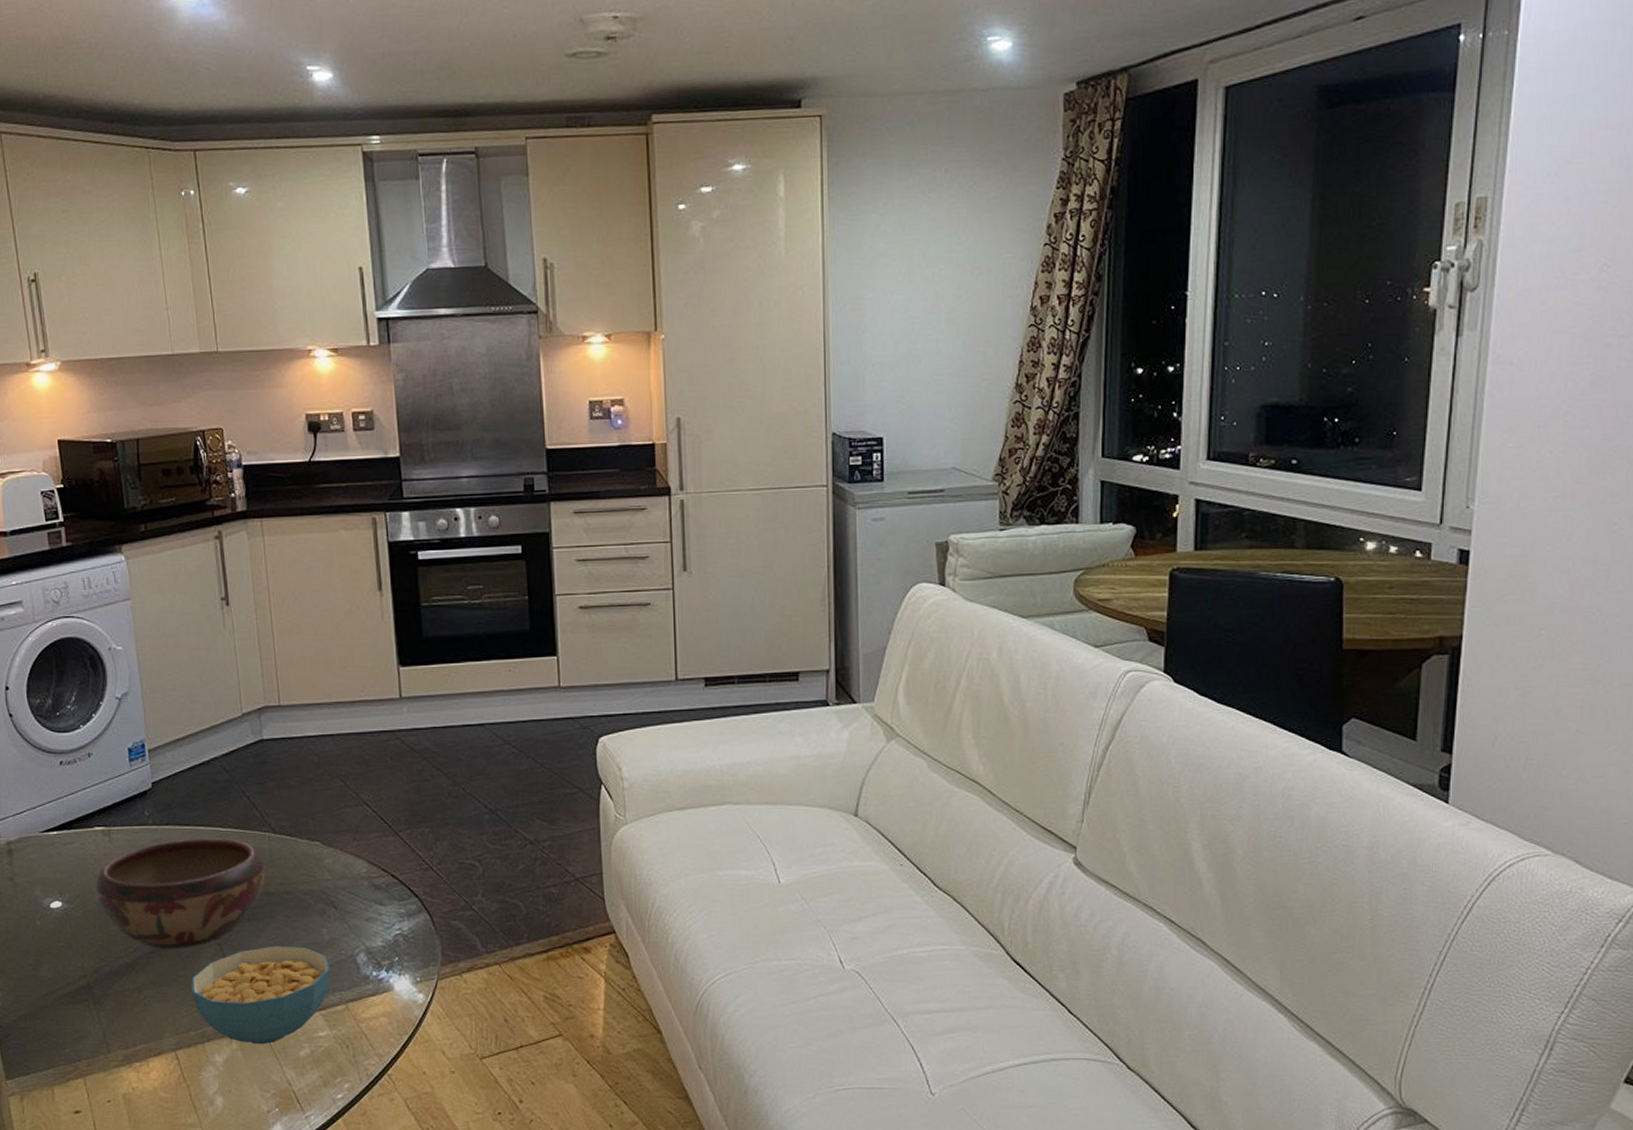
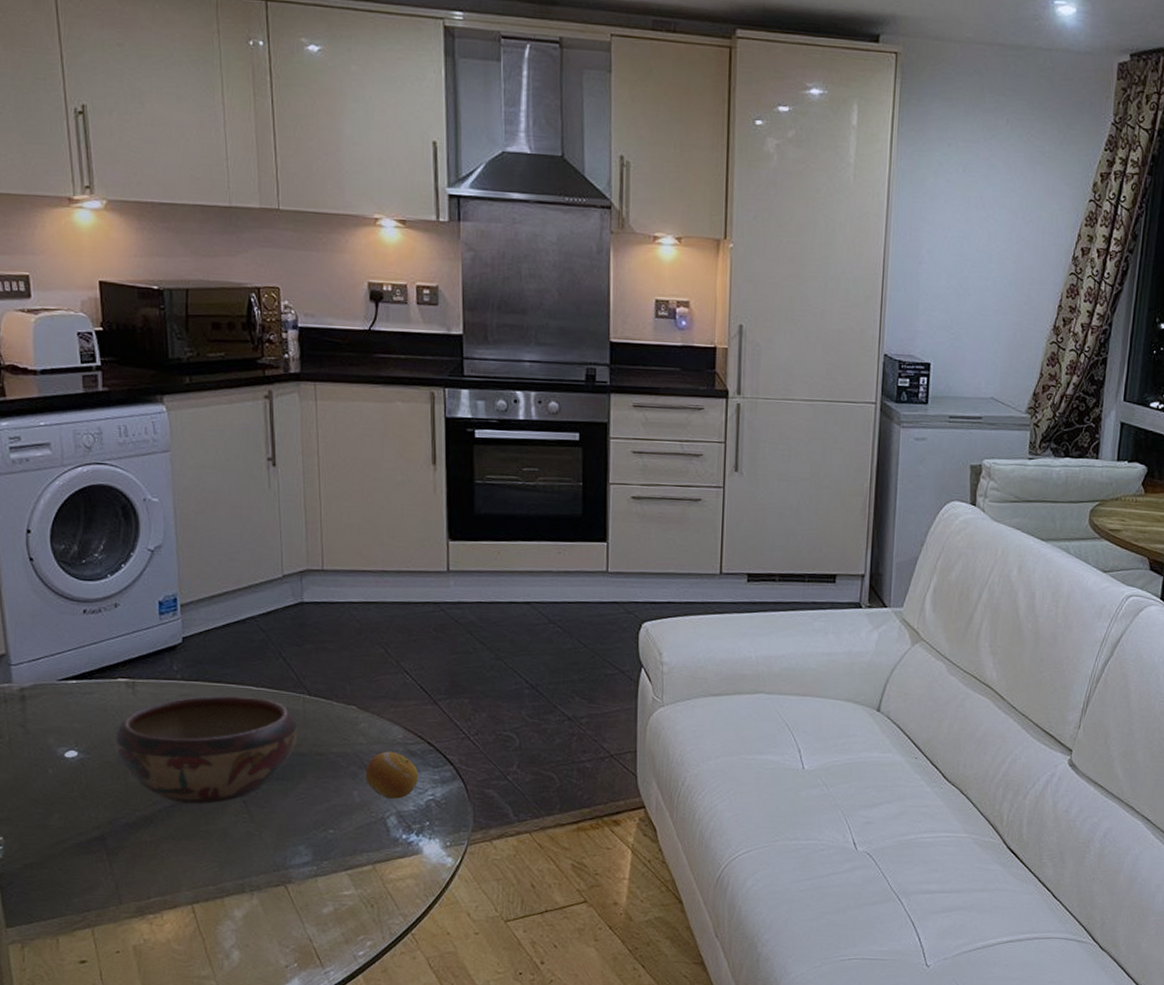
cereal bowl: present [191,946,330,1045] -> none [213,805,359,902]
fruit: none [332,886,385,935] -> present [365,751,419,799]

